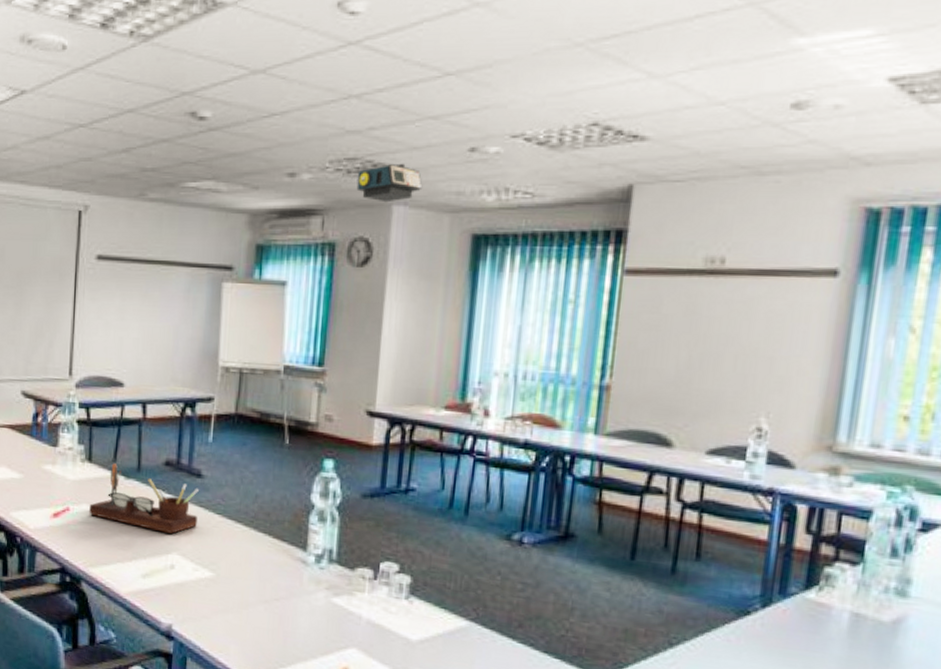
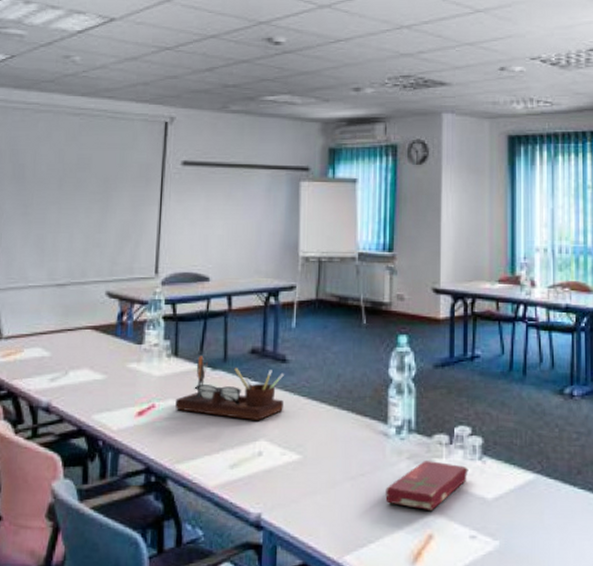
book: none [300,593,393,644] -> present [385,461,469,510]
projector: present [356,163,423,203] -> none [412,79,466,111]

